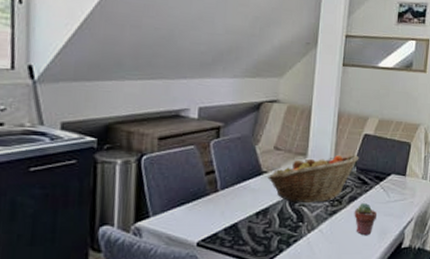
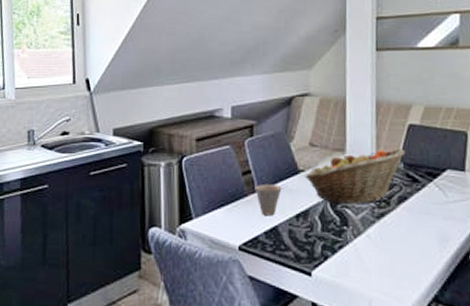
cup: none [217,183,244,214] -> present [255,183,282,216]
potted succulent: present [354,203,377,236] -> none [406,204,434,243]

